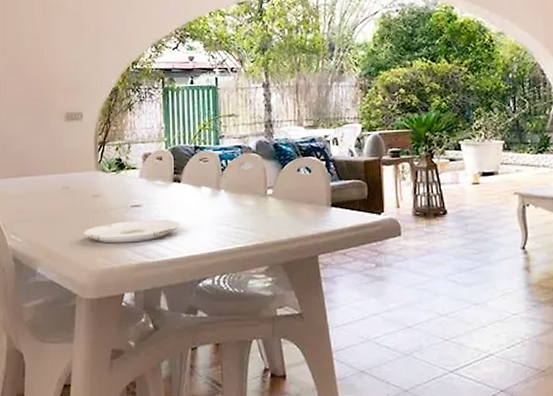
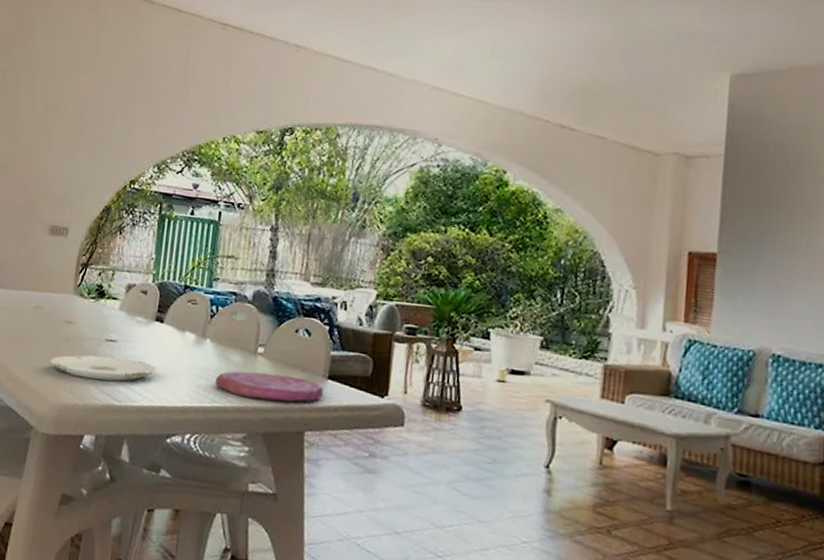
plate: none [234,209,329,235] -> present [215,371,324,402]

